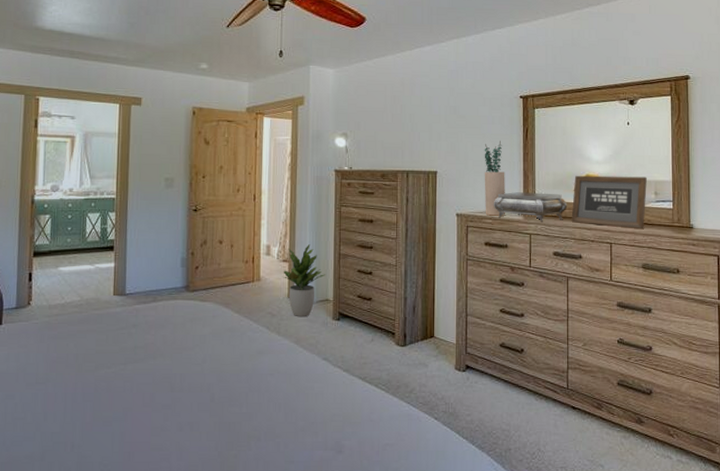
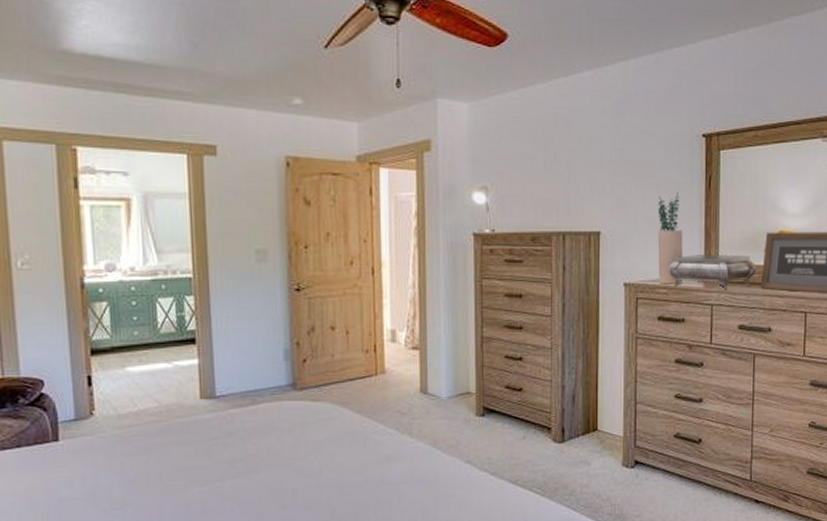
potted plant: present [282,244,326,317] -> none [412,327,466,415]

